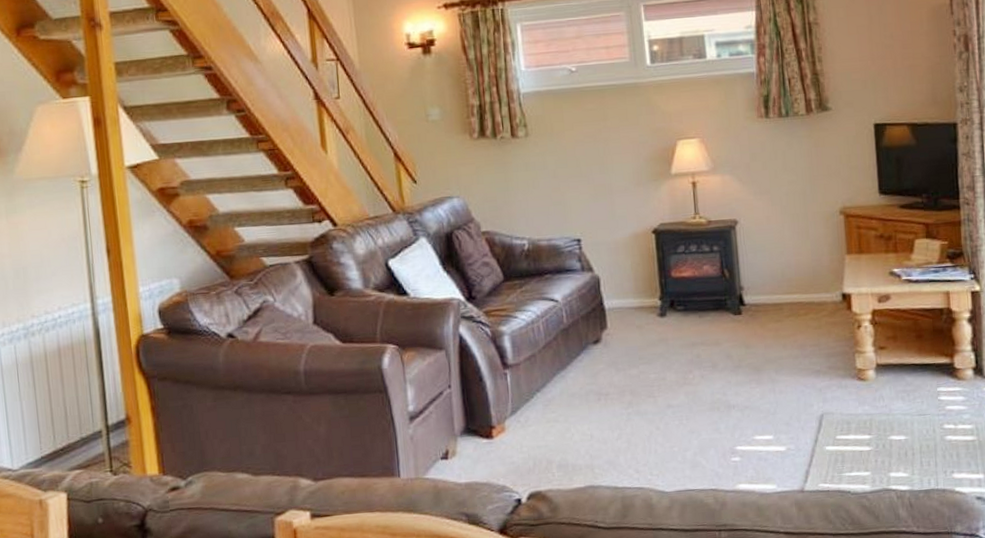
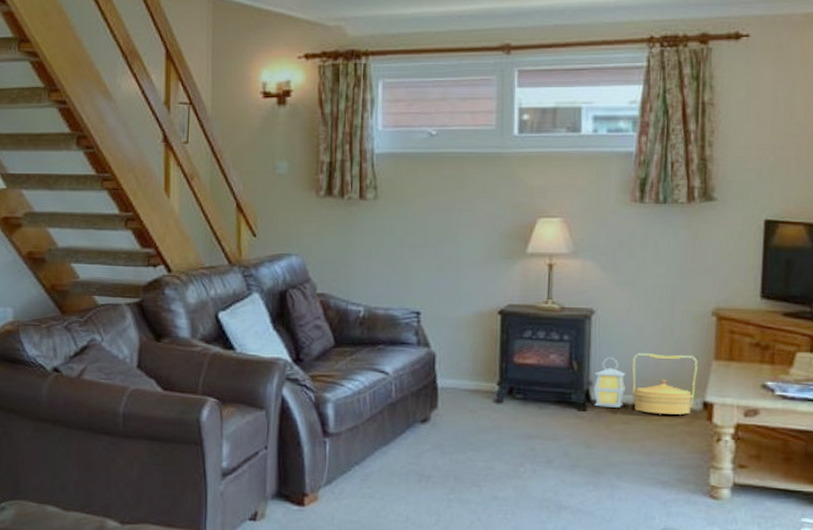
lantern: none [744,262,774,309] -> present [593,357,626,408]
basket: none [777,253,834,310] -> present [631,352,698,415]

